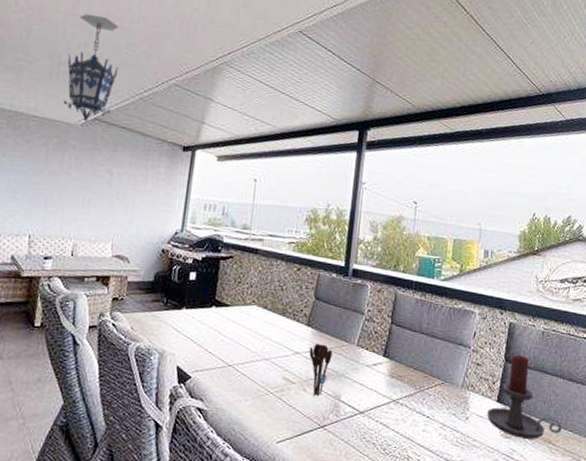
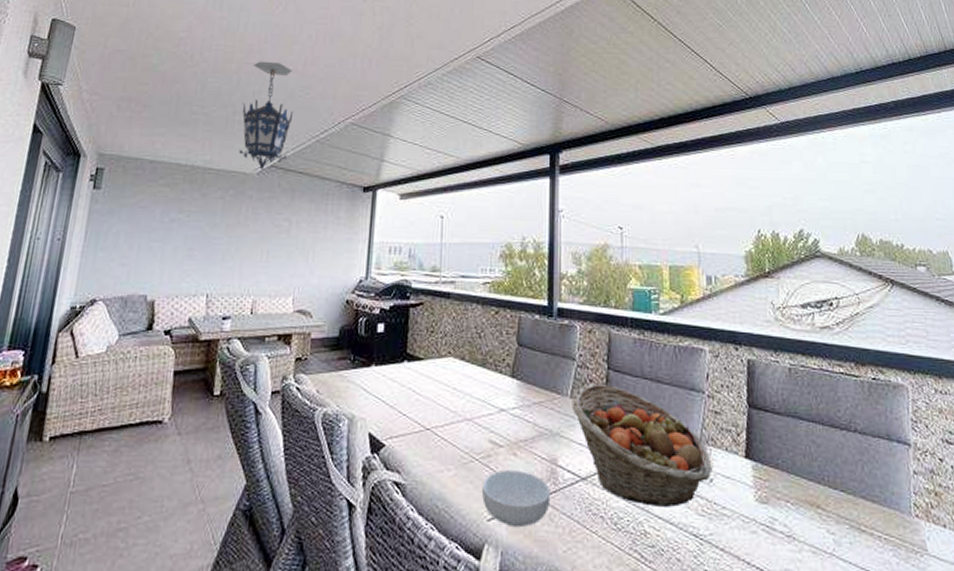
cereal bowl: none [273,402,333,450] -> present [482,470,551,528]
utensil holder: present [309,343,333,396] -> none [516,397,543,461]
fruit basket: none [357,334,468,438] -> present [572,383,711,507]
candle holder: present [487,354,562,439] -> none [735,398,830,503]

